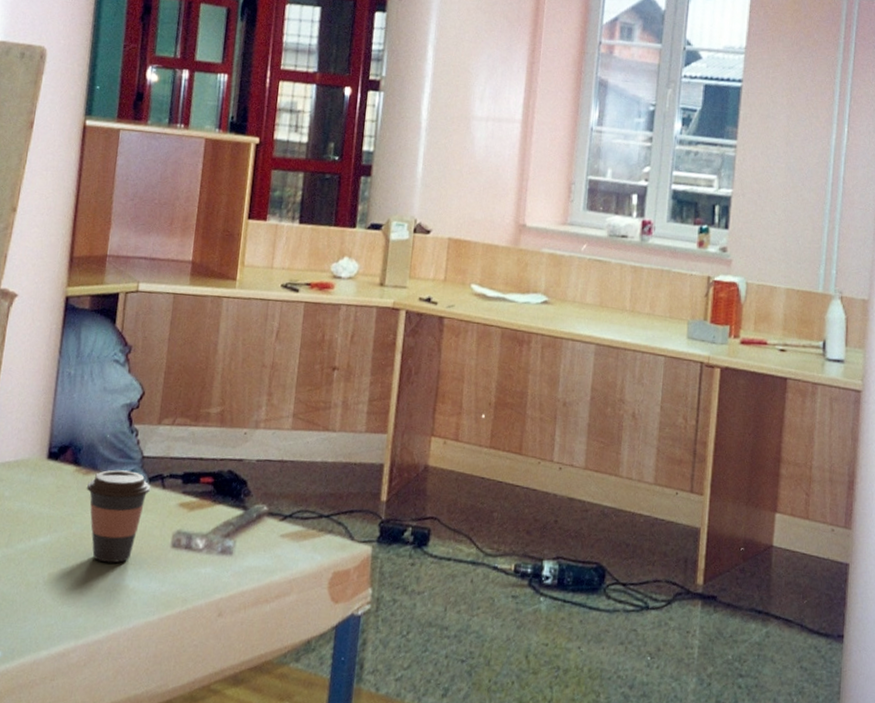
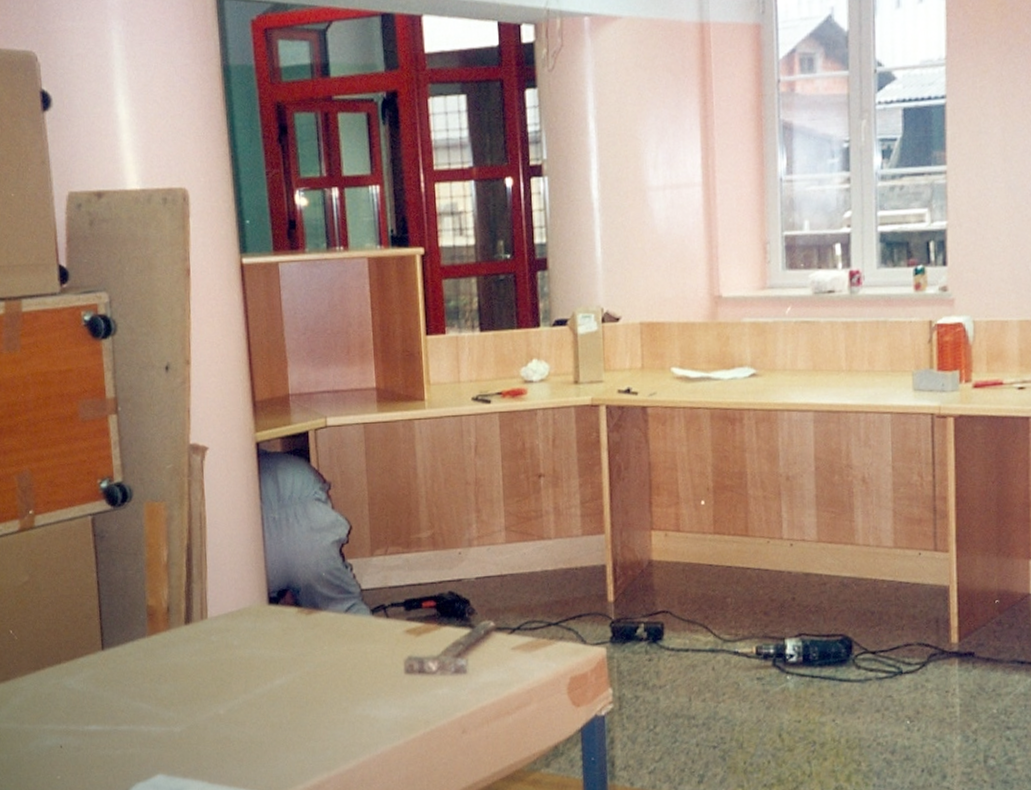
coffee cup: present [86,469,151,563] -> none [311,605,375,696]

